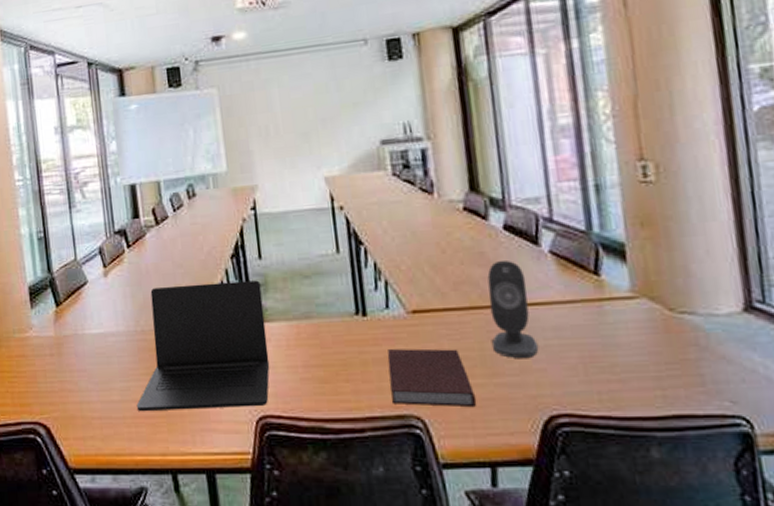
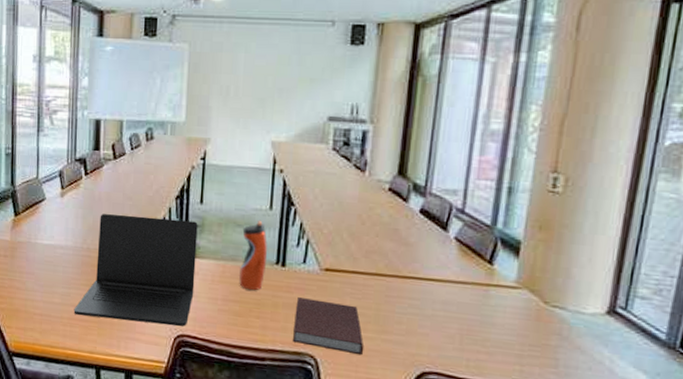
water bottle: none [311,266,346,350] -> present [238,220,267,291]
speaker: present [487,259,539,358] -> none [387,238,429,323]

